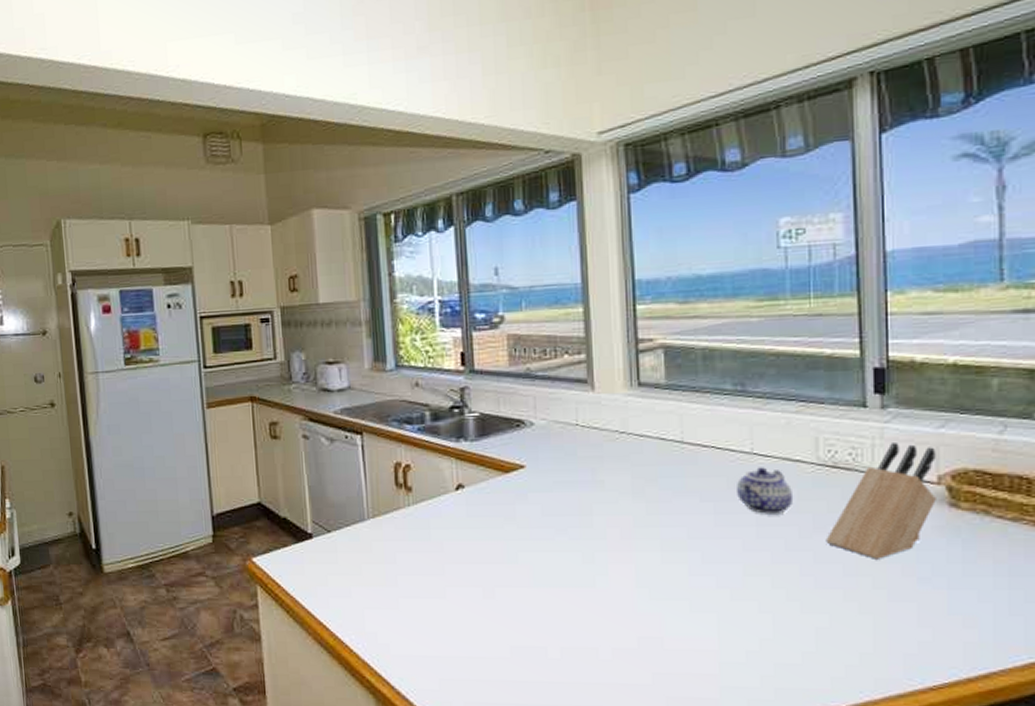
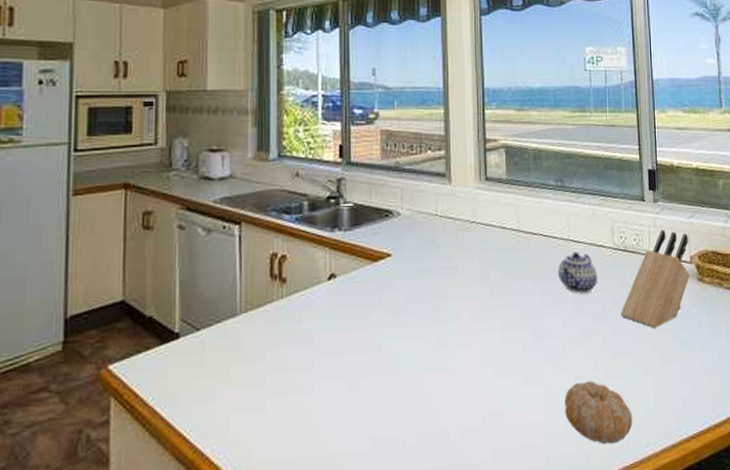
fruit: none [745,612,841,684] -> present [565,380,633,444]

